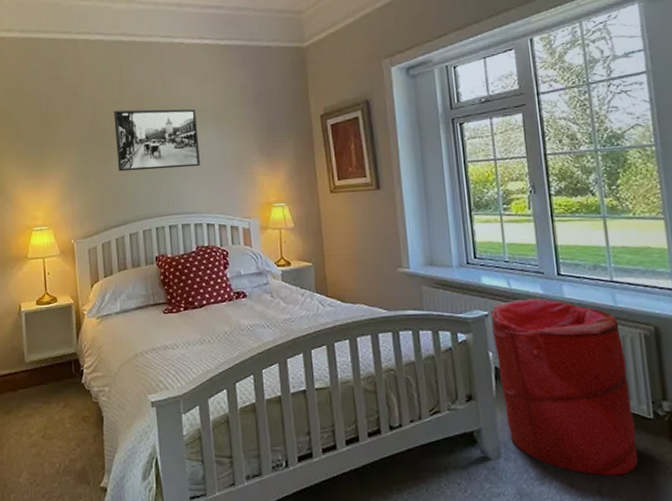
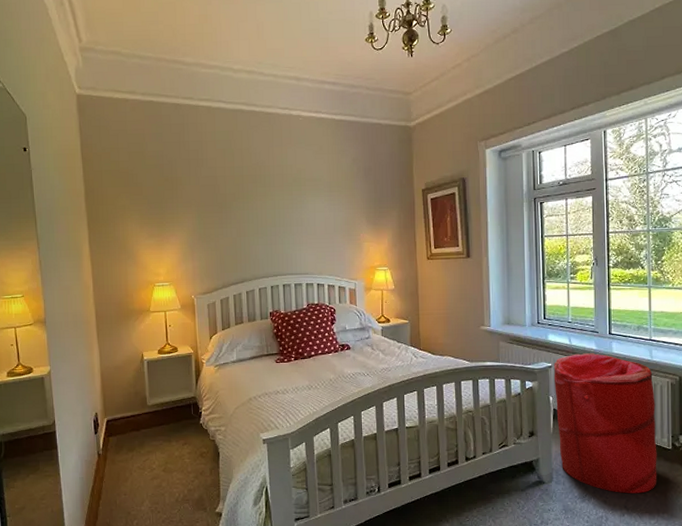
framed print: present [114,108,200,172] -> none [234,176,313,234]

